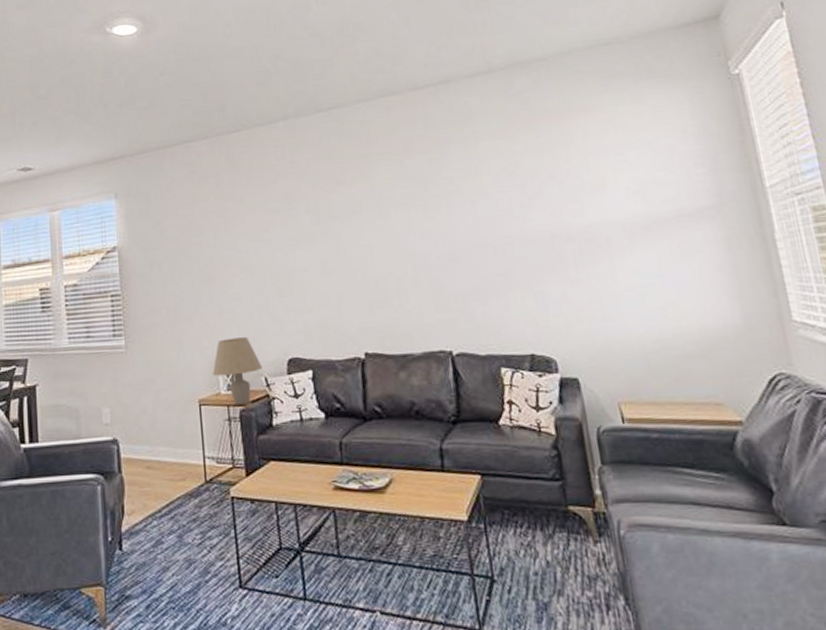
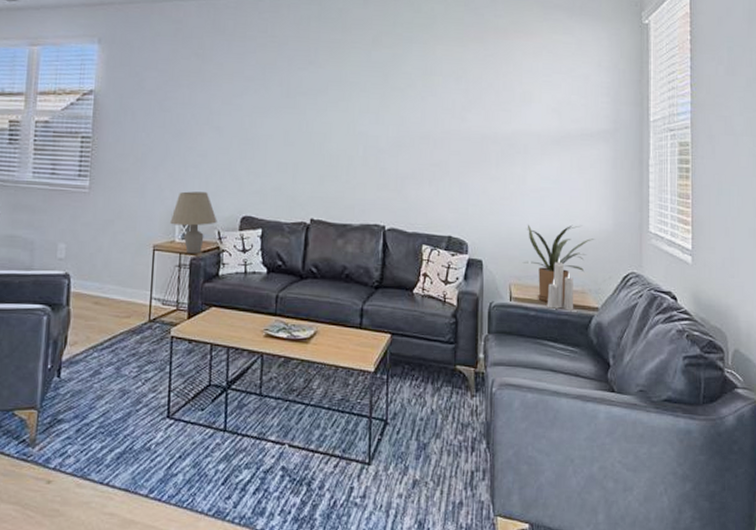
house plant: none [628,323,721,422] -> present [522,224,595,304]
candle: none [669,364,710,428] -> present [547,257,574,311]

